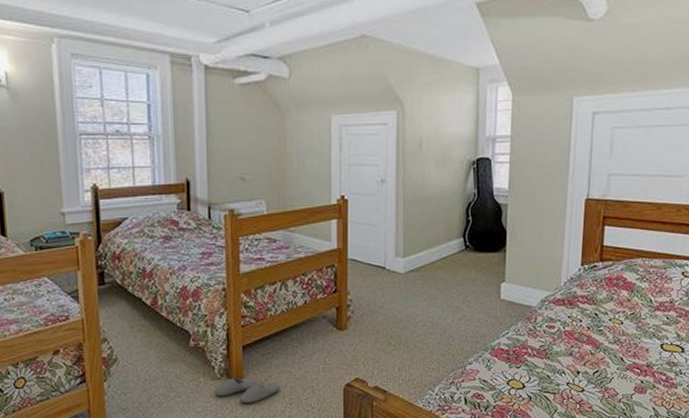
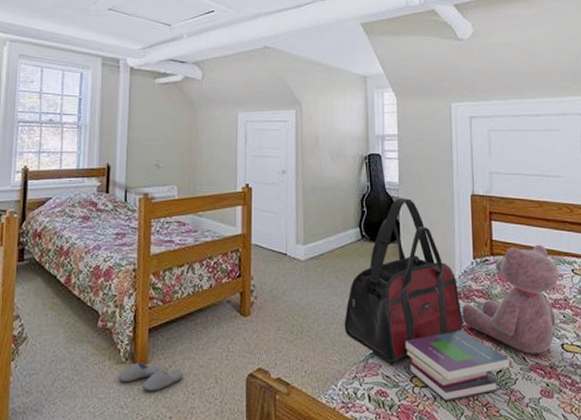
duffel bag: none [443,204,565,368] -> present [344,197,464,362]
books: none [504,335,608,401] -> present [405,331,510,402]
teddy bear: none [564,248,669,354] -> present [462,244,560,353]

